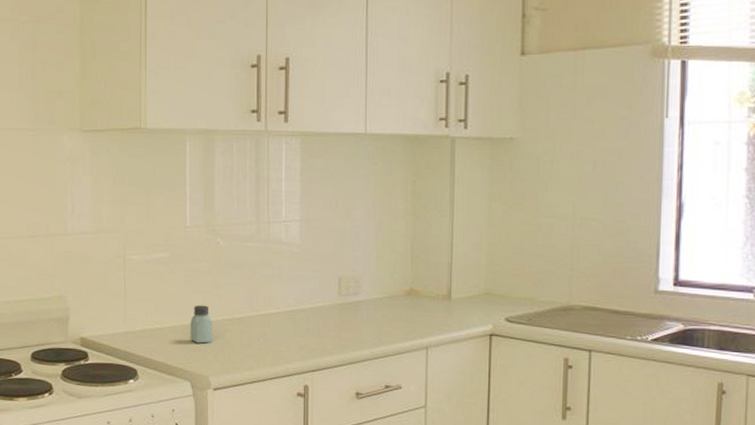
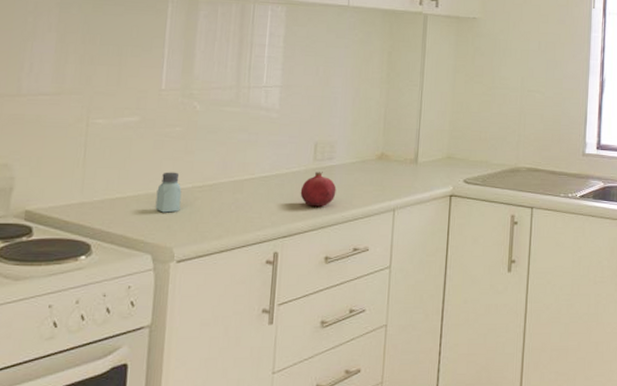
fruit: none [327,307,364,342] -> present [300,172,337,207]

